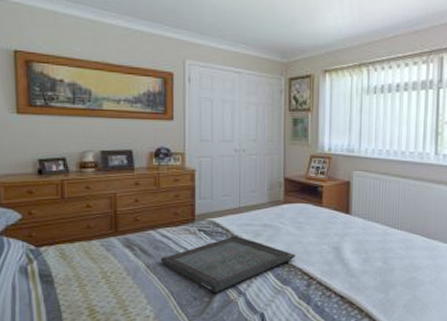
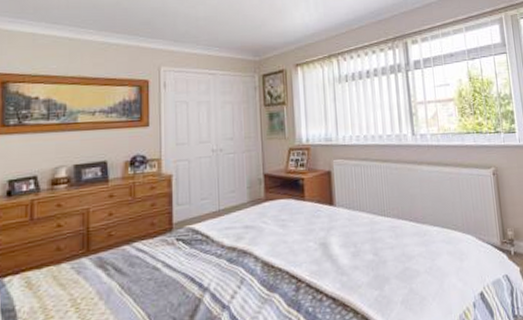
serving tray: present [160,236,295,294] -> none [136,241,281,311]

